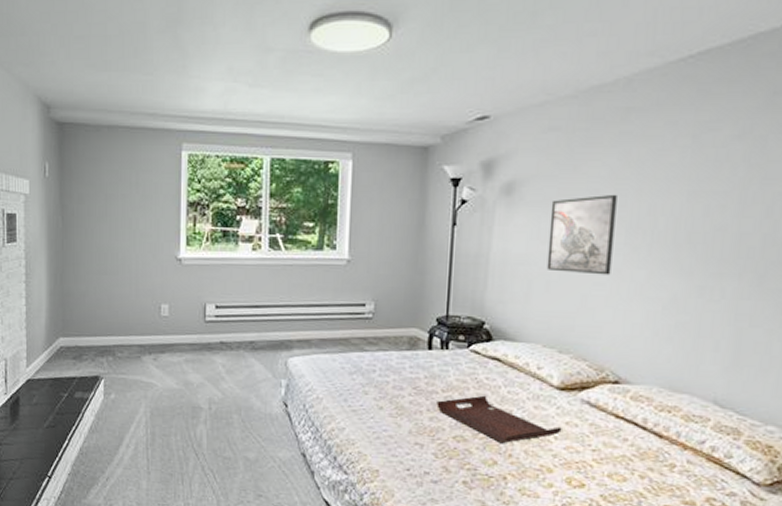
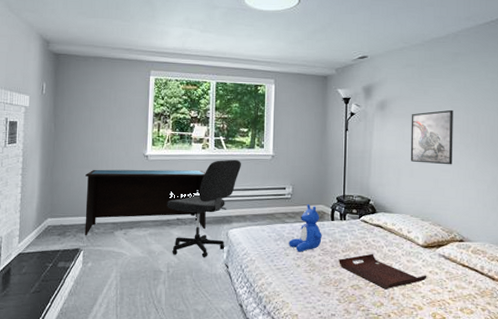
desk: none [103,276,258,360] -> present [84,169,206,235]
office chair: none [207,264,305,394] -> present [167,159,241,258]
teddy bear: none [368,325,415,390] -> present [289,203,322,252]

